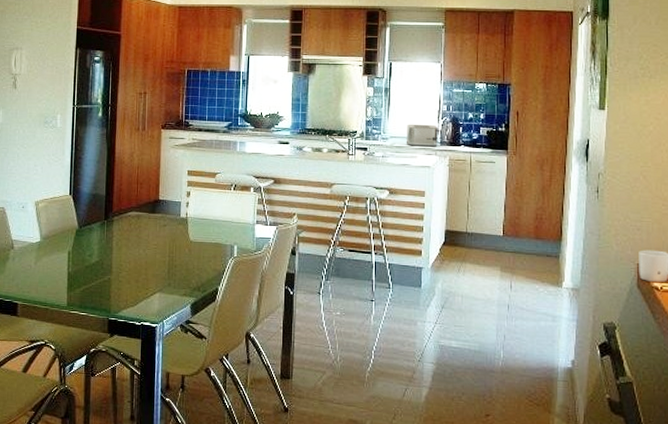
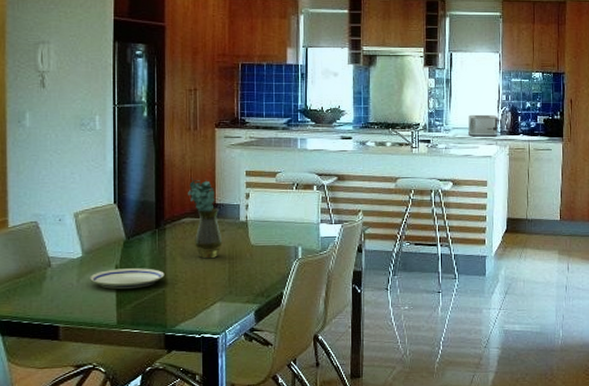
plate: none [46,254,111,275] -> present [90,268,165,290]
vase: none [134,175,164,250] -> present [188,178,223,258]

